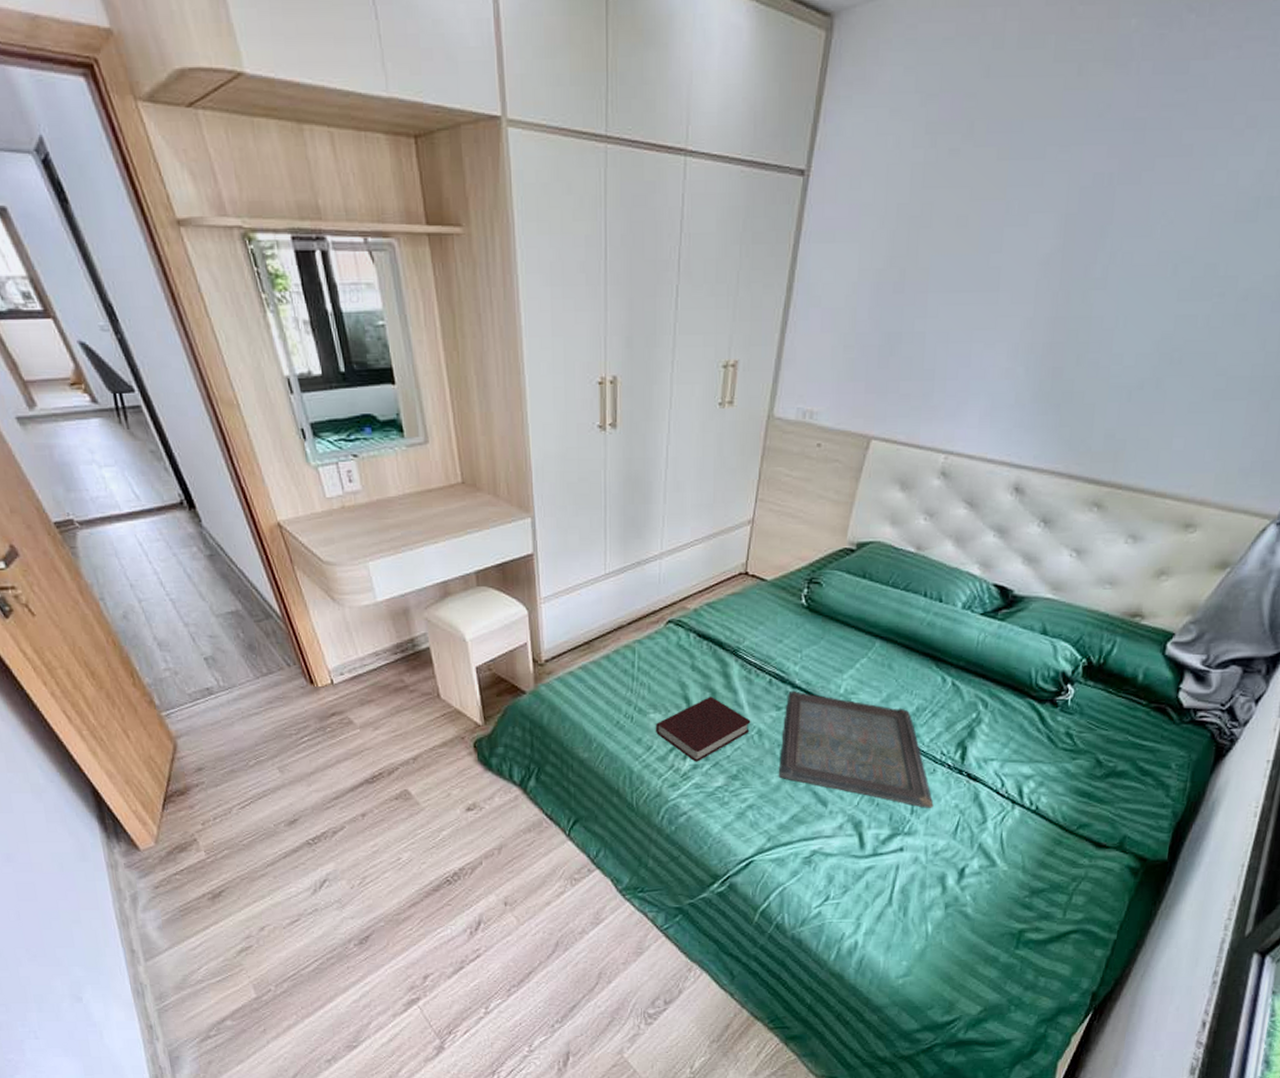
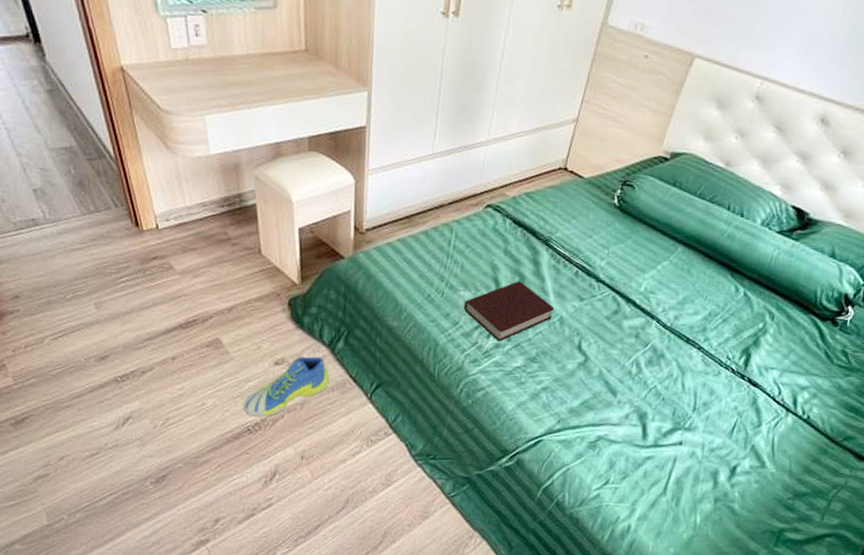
sneaker: none [439,798,525,866] -> present [243,356,330,417]
serving tray: present [779,690,934,808] -> none [575,283,715,408]

